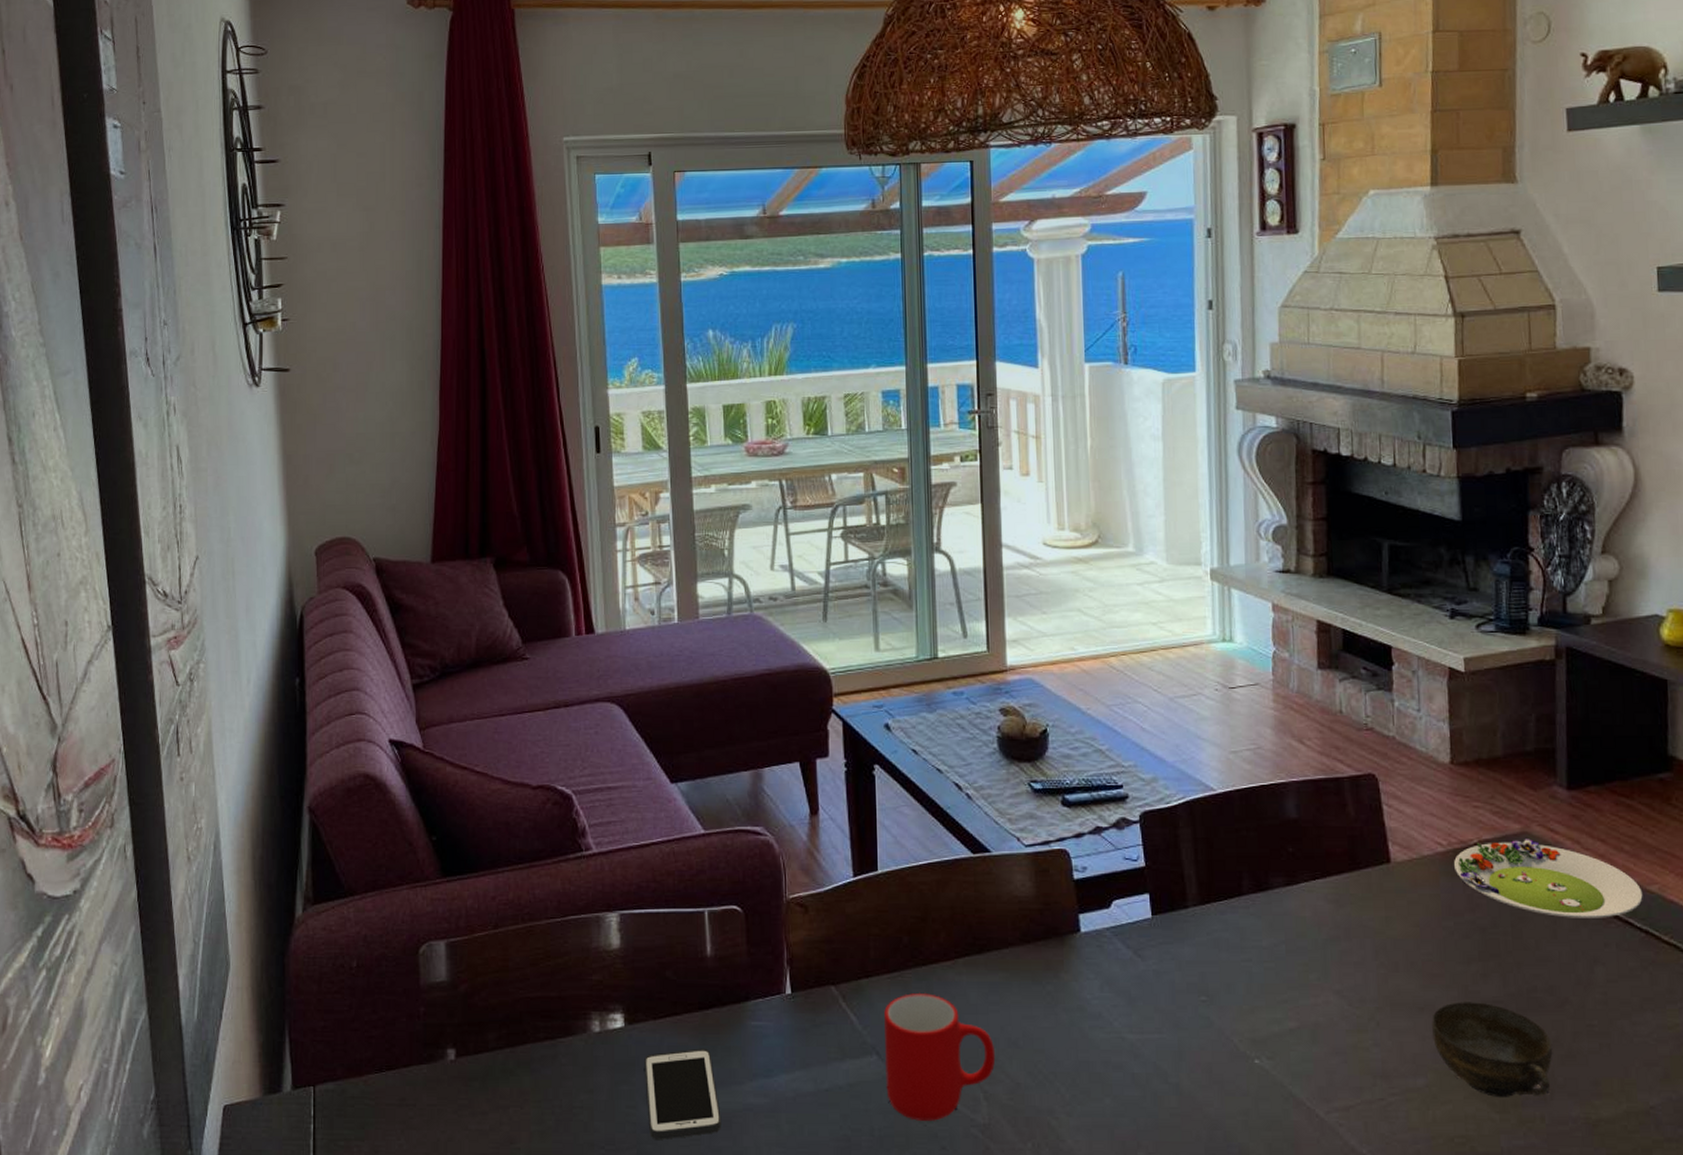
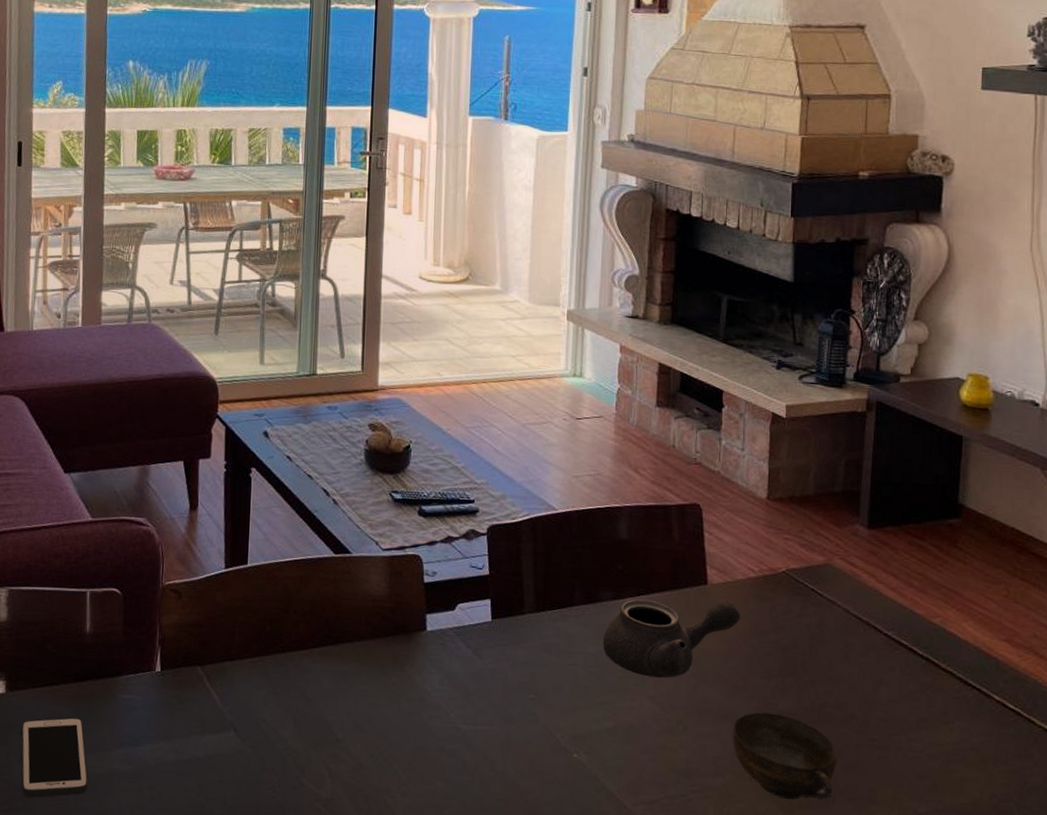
cup: present [884,992,996,1121] -> none [241,676,342,794]
teapot: none [1277,877,1431,970] -> present [602,598,741,678]
salad plate: present [1454,839,1643,918] -> none [763,570,927,645]

